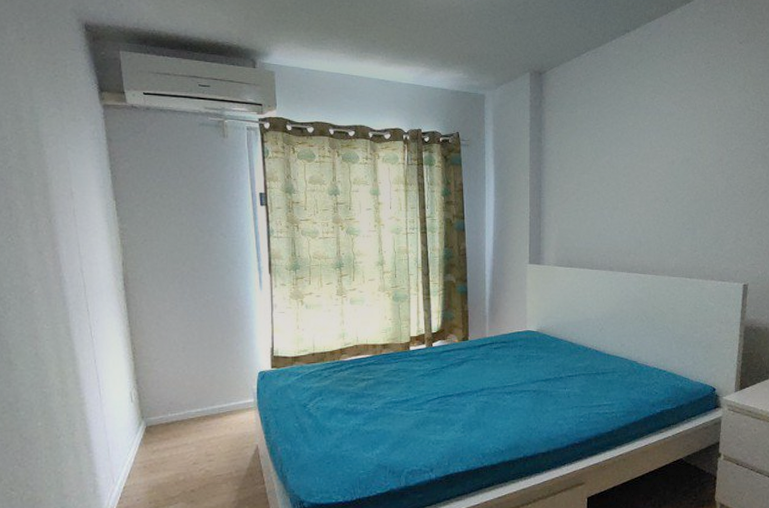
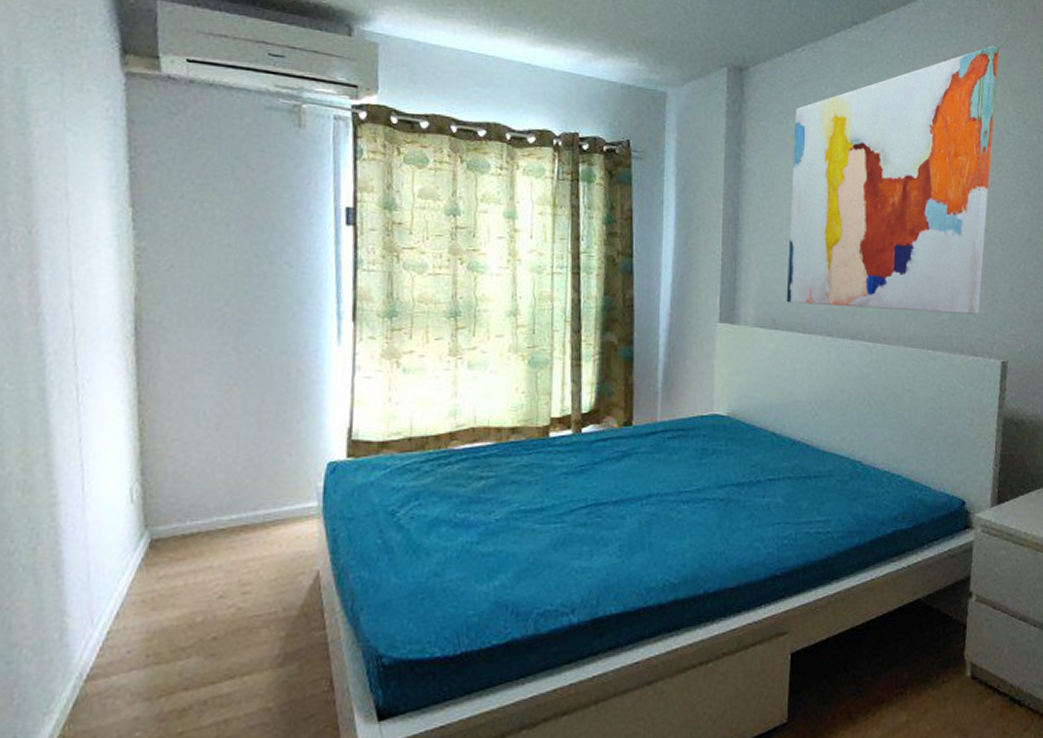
wall art: none [578,41,741,250] -> present [786,45,999,314]

